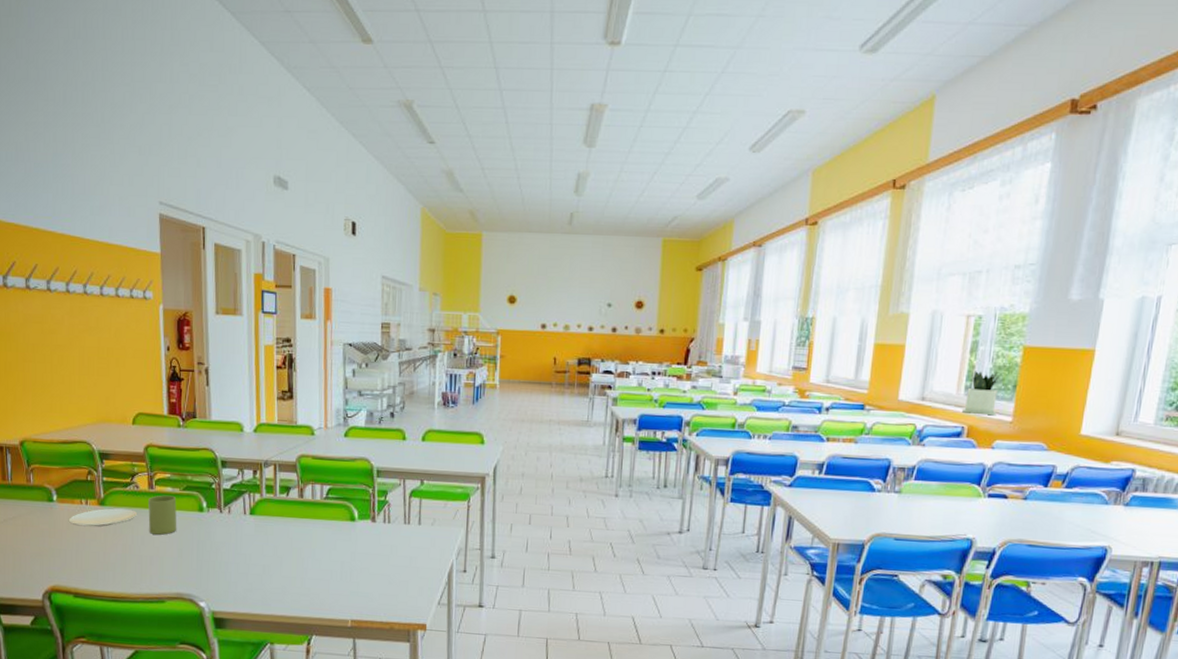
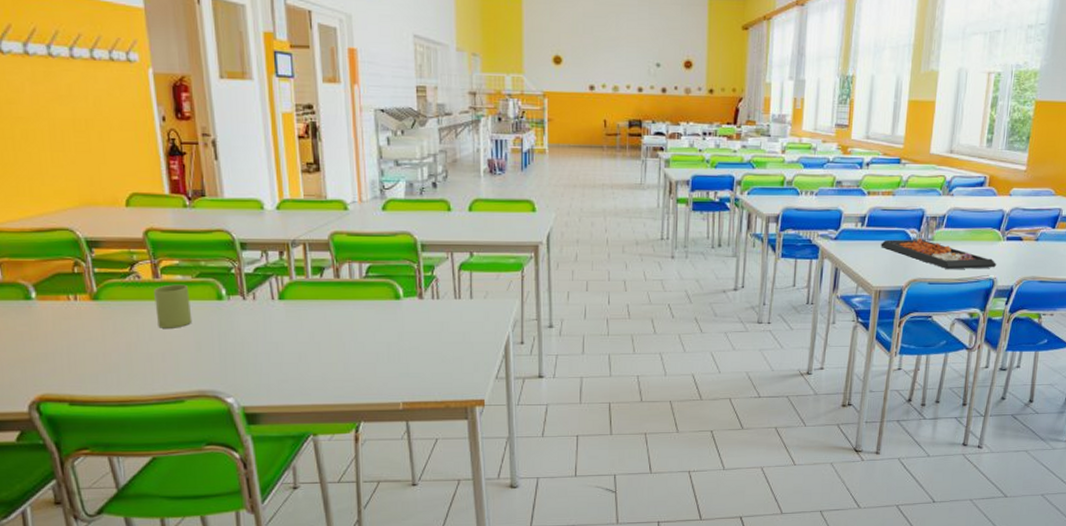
plate: present [69,508,138,527] -> none [55,302,142,325]
food tray: none [840,489,975,527] -> present [881,238,996,270]
planter: present [962,371,999,416] -> none [985,124,1015,166]

